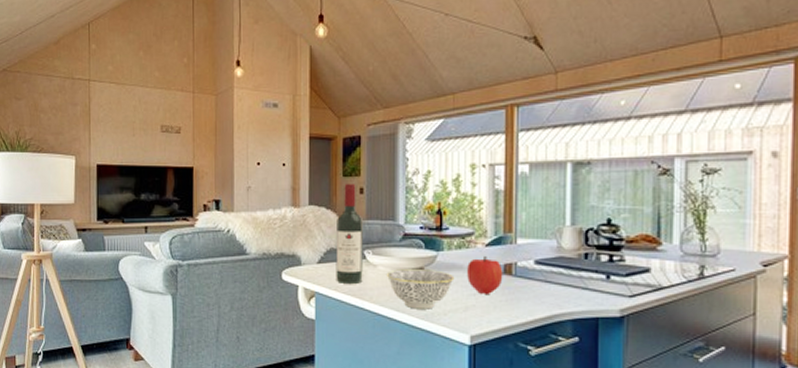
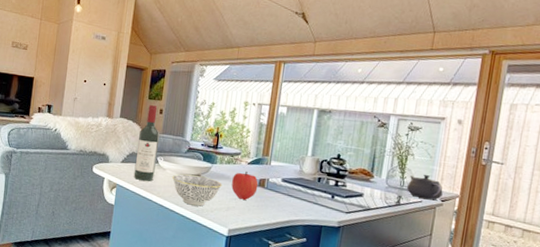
teapot: none [712,231,764,266] -> present [407,174,443,200]

